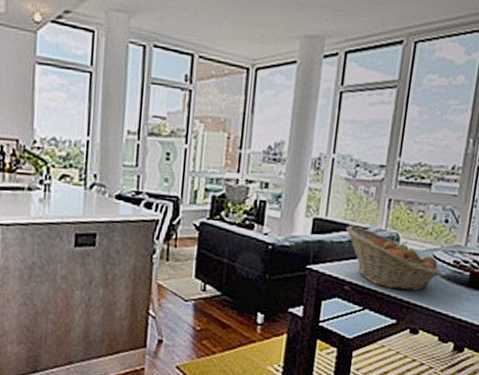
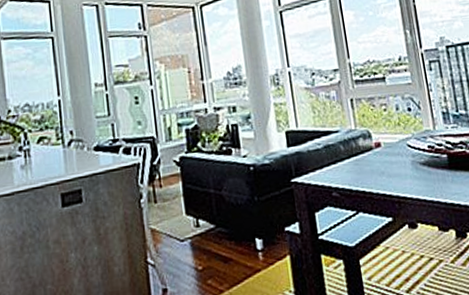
fruit basket: present [345,225,442,292] -> none [318,130,420,187]

